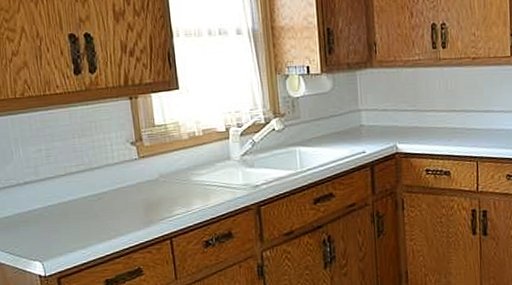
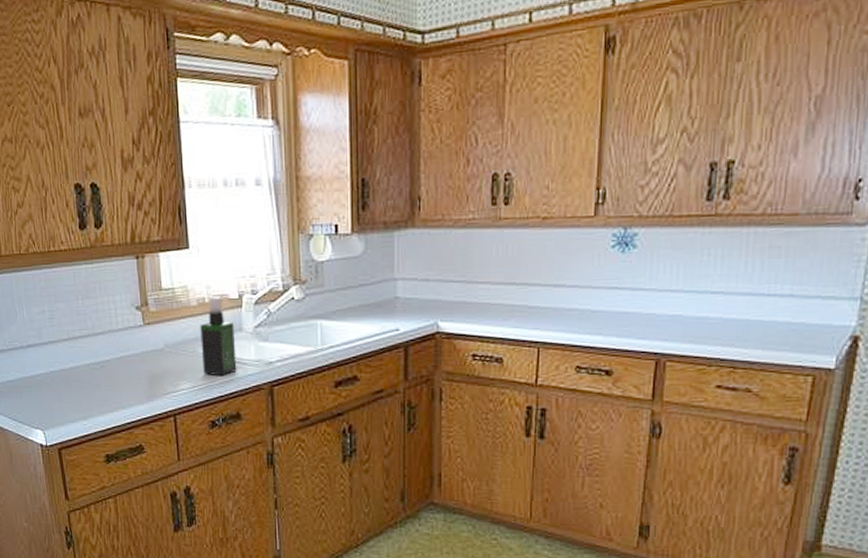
spray bottle: none [191,130,227,201] -> present [200,296,237,377]

